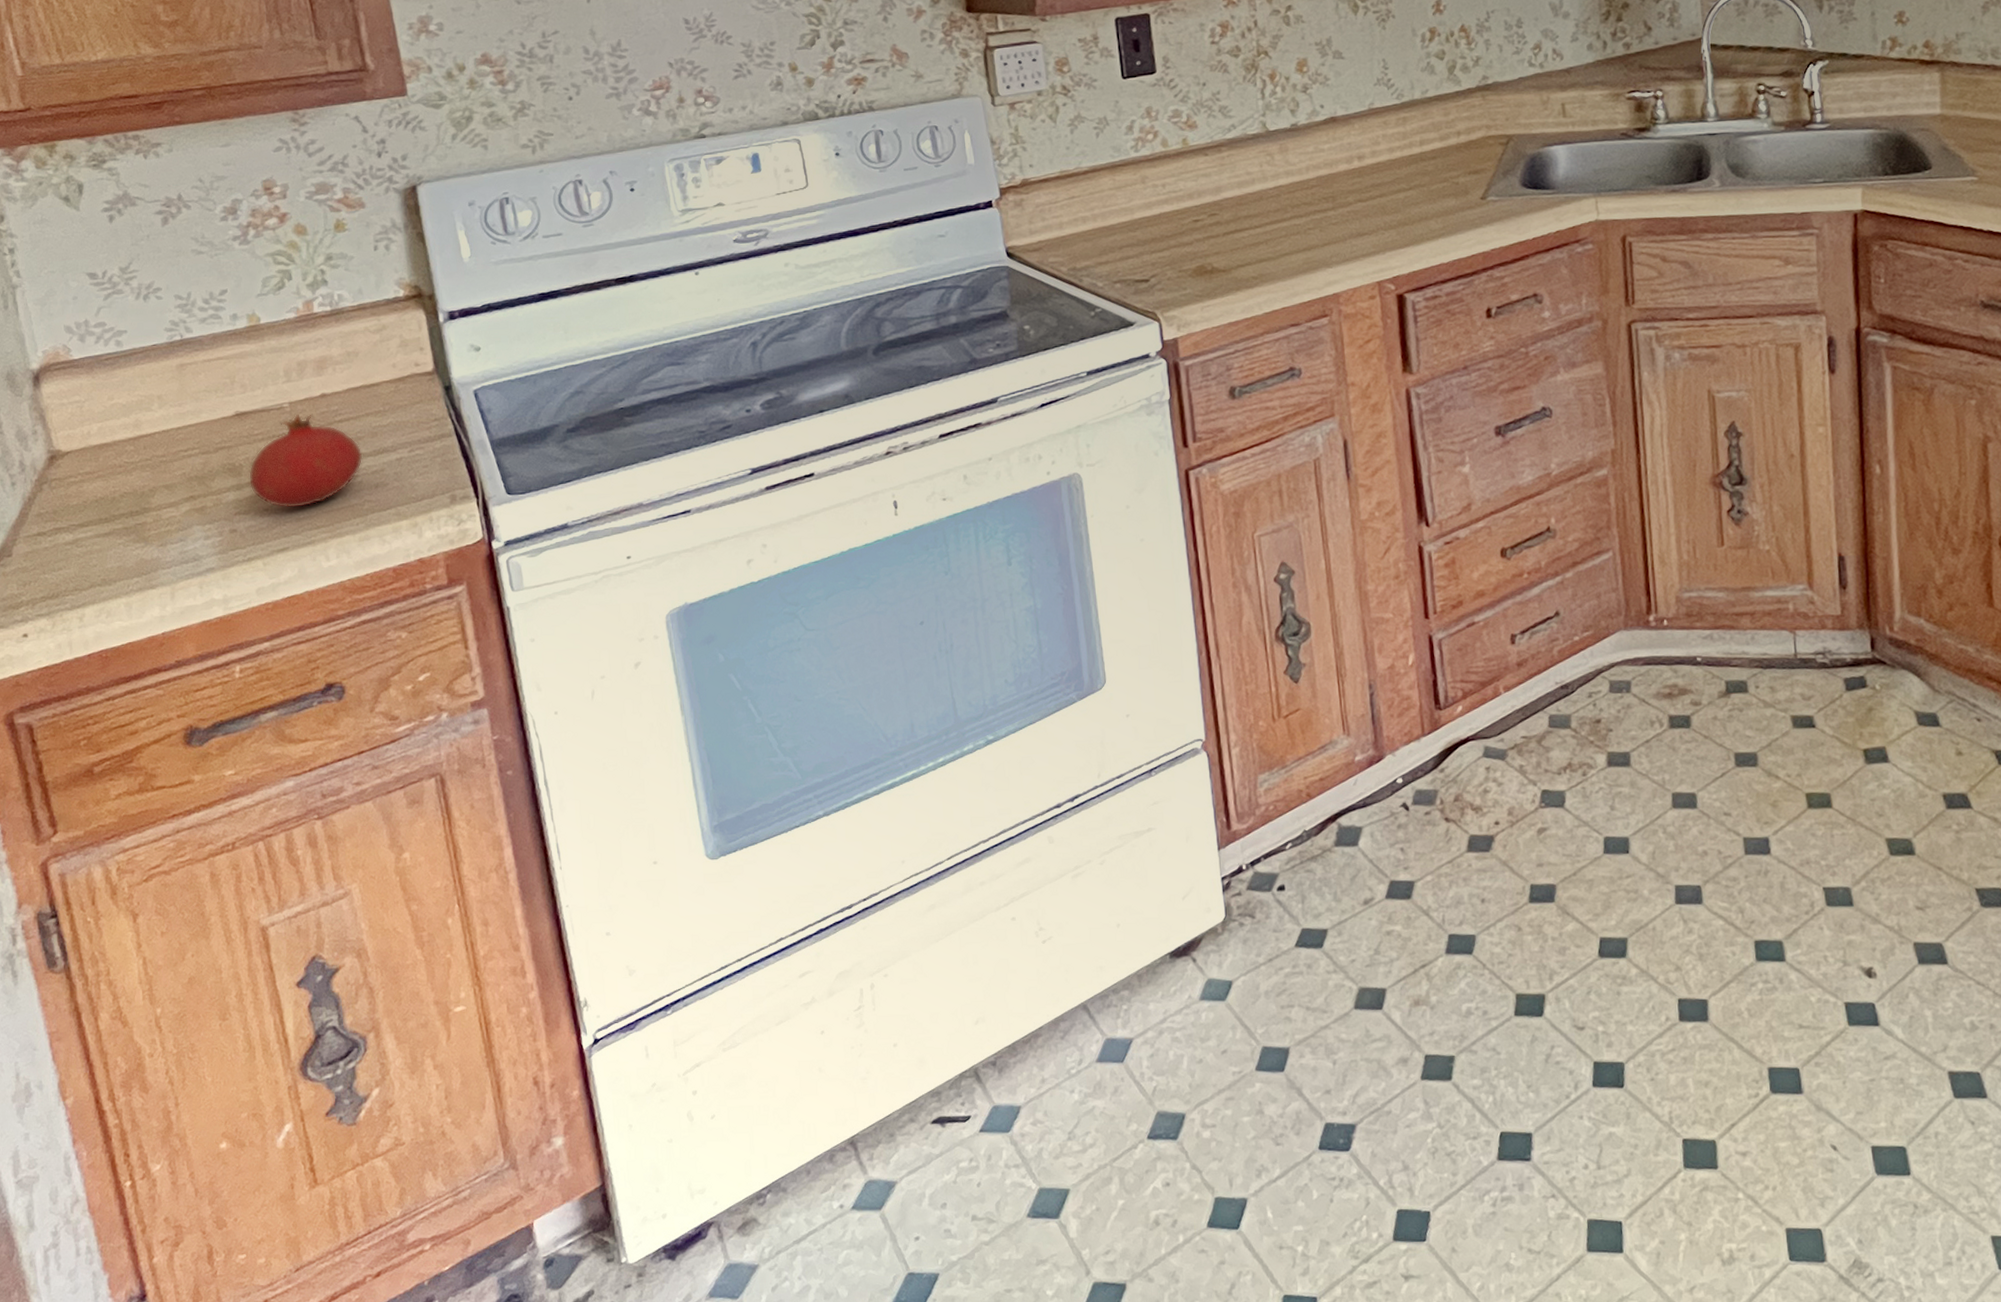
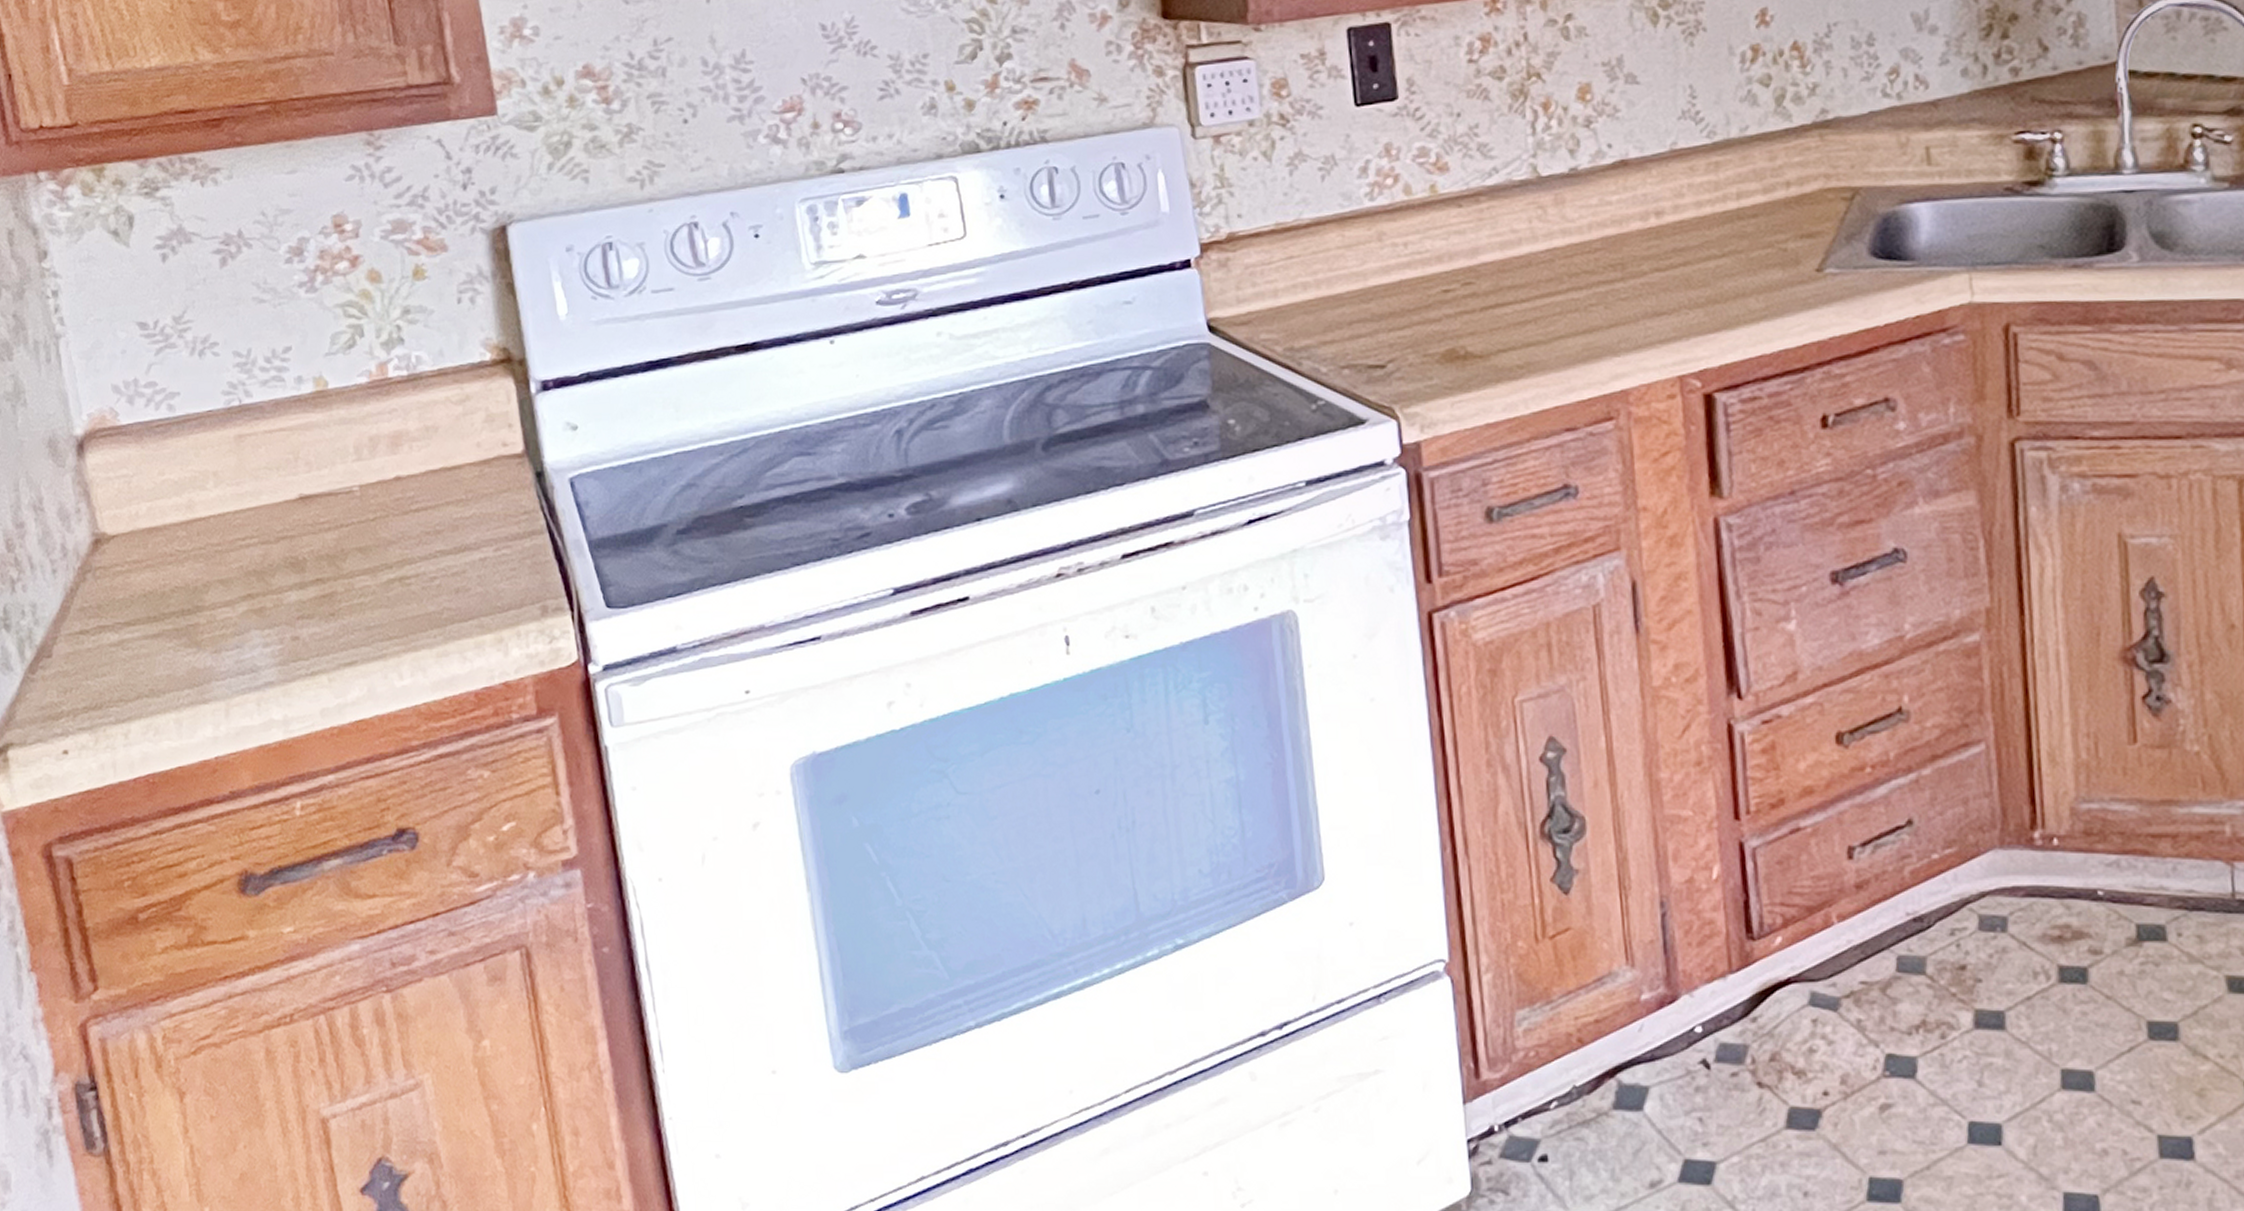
fruit: present [248,413,363,509] -> none [312,500,442,615]

